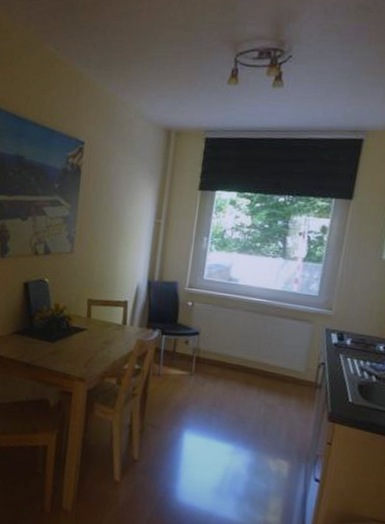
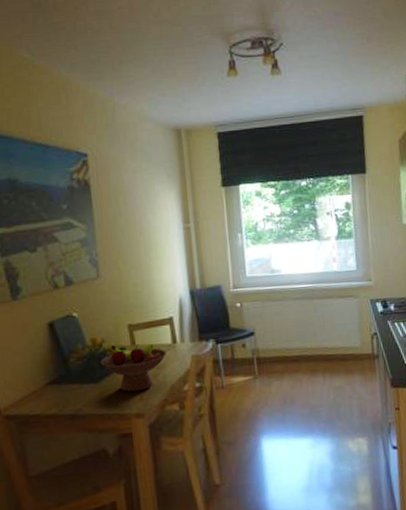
fruit bowl: none [58,313,116,359] -> present [100,344,167,393]

